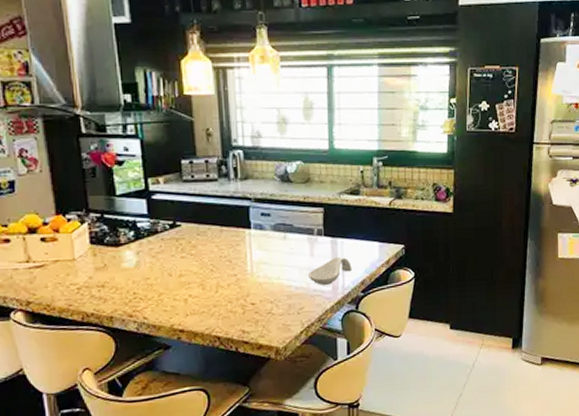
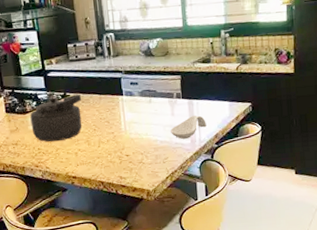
kettle: none [124,224,197,285] -> present [30,94,83,142]

